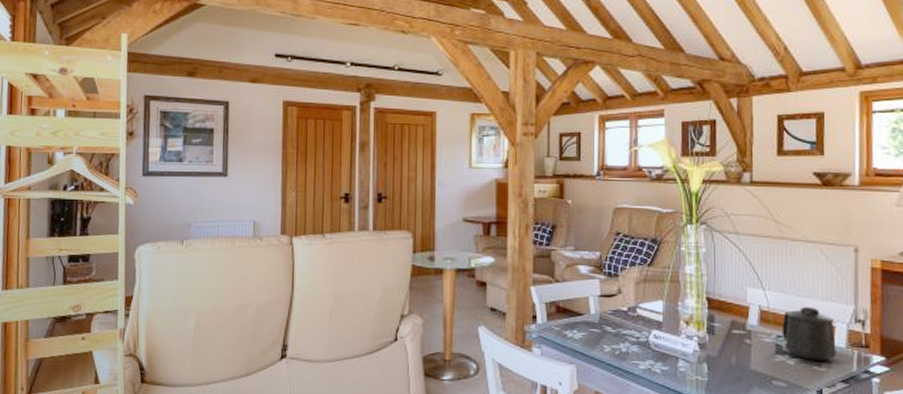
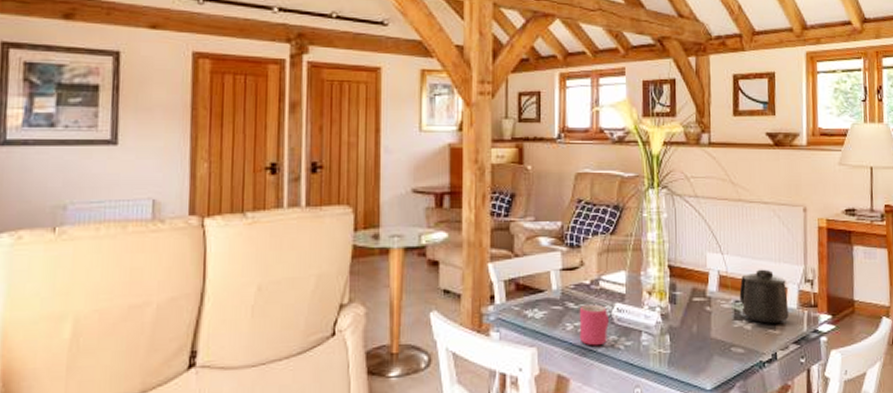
mug: none [616,329,645,369] -> present [579,304,609,346]

